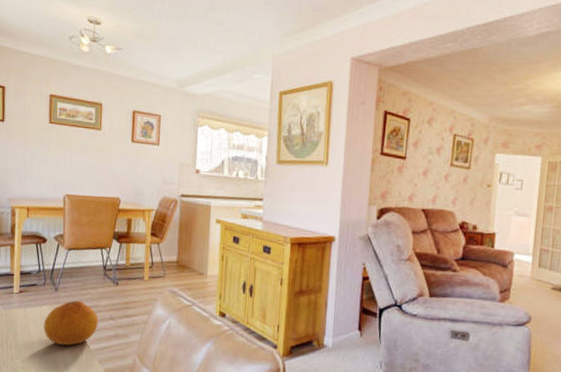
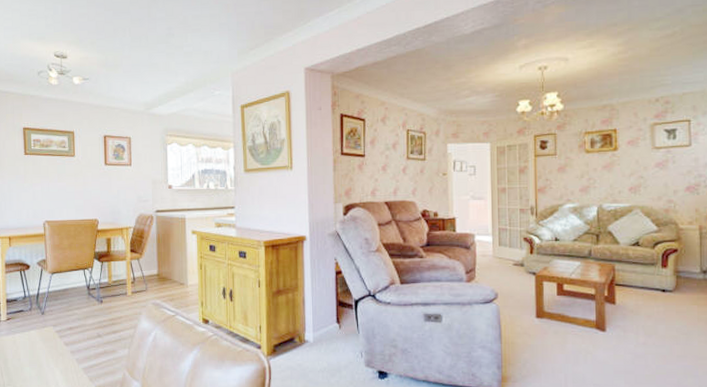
fruit: present [43,300,98,346] -> none [33,321,86,368]

